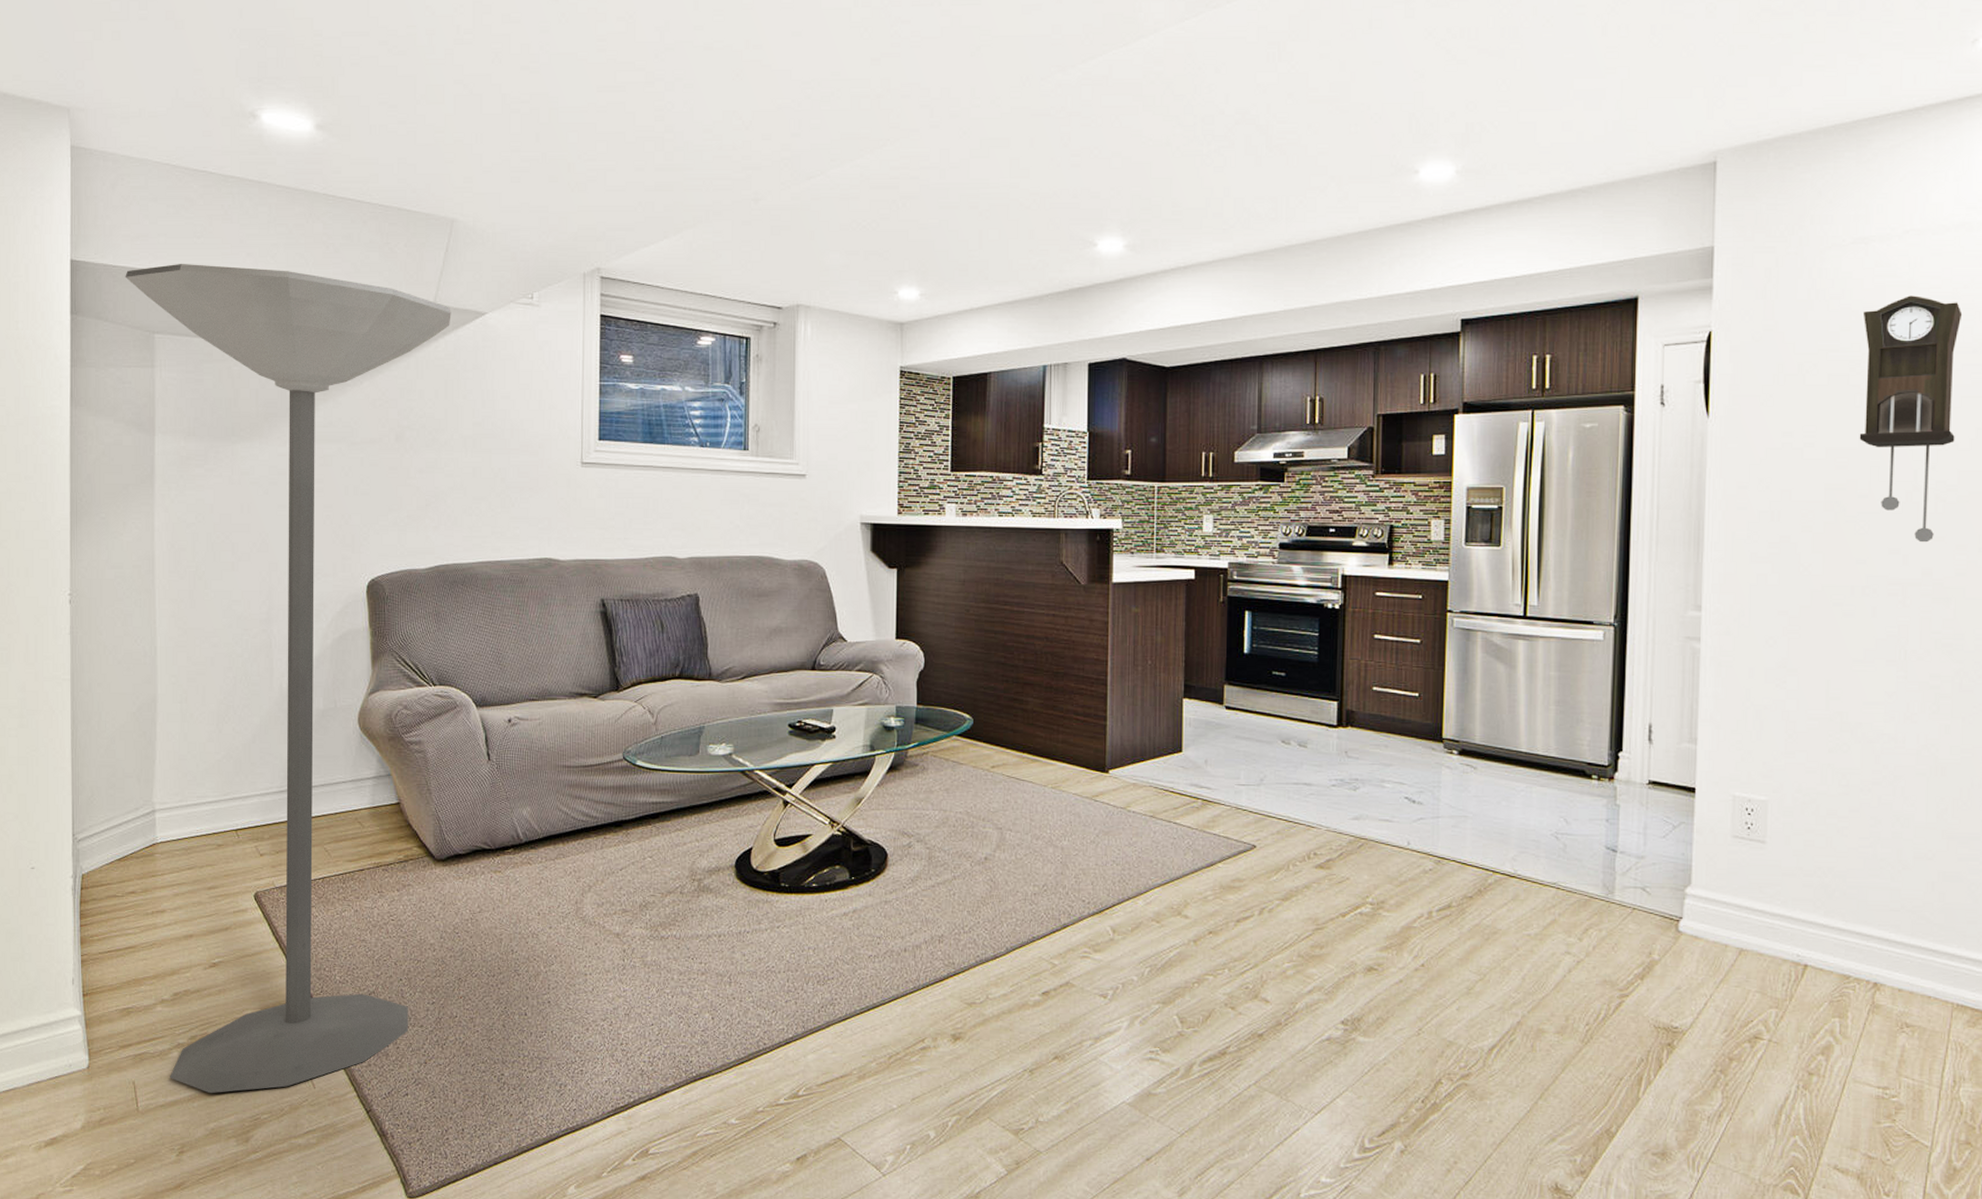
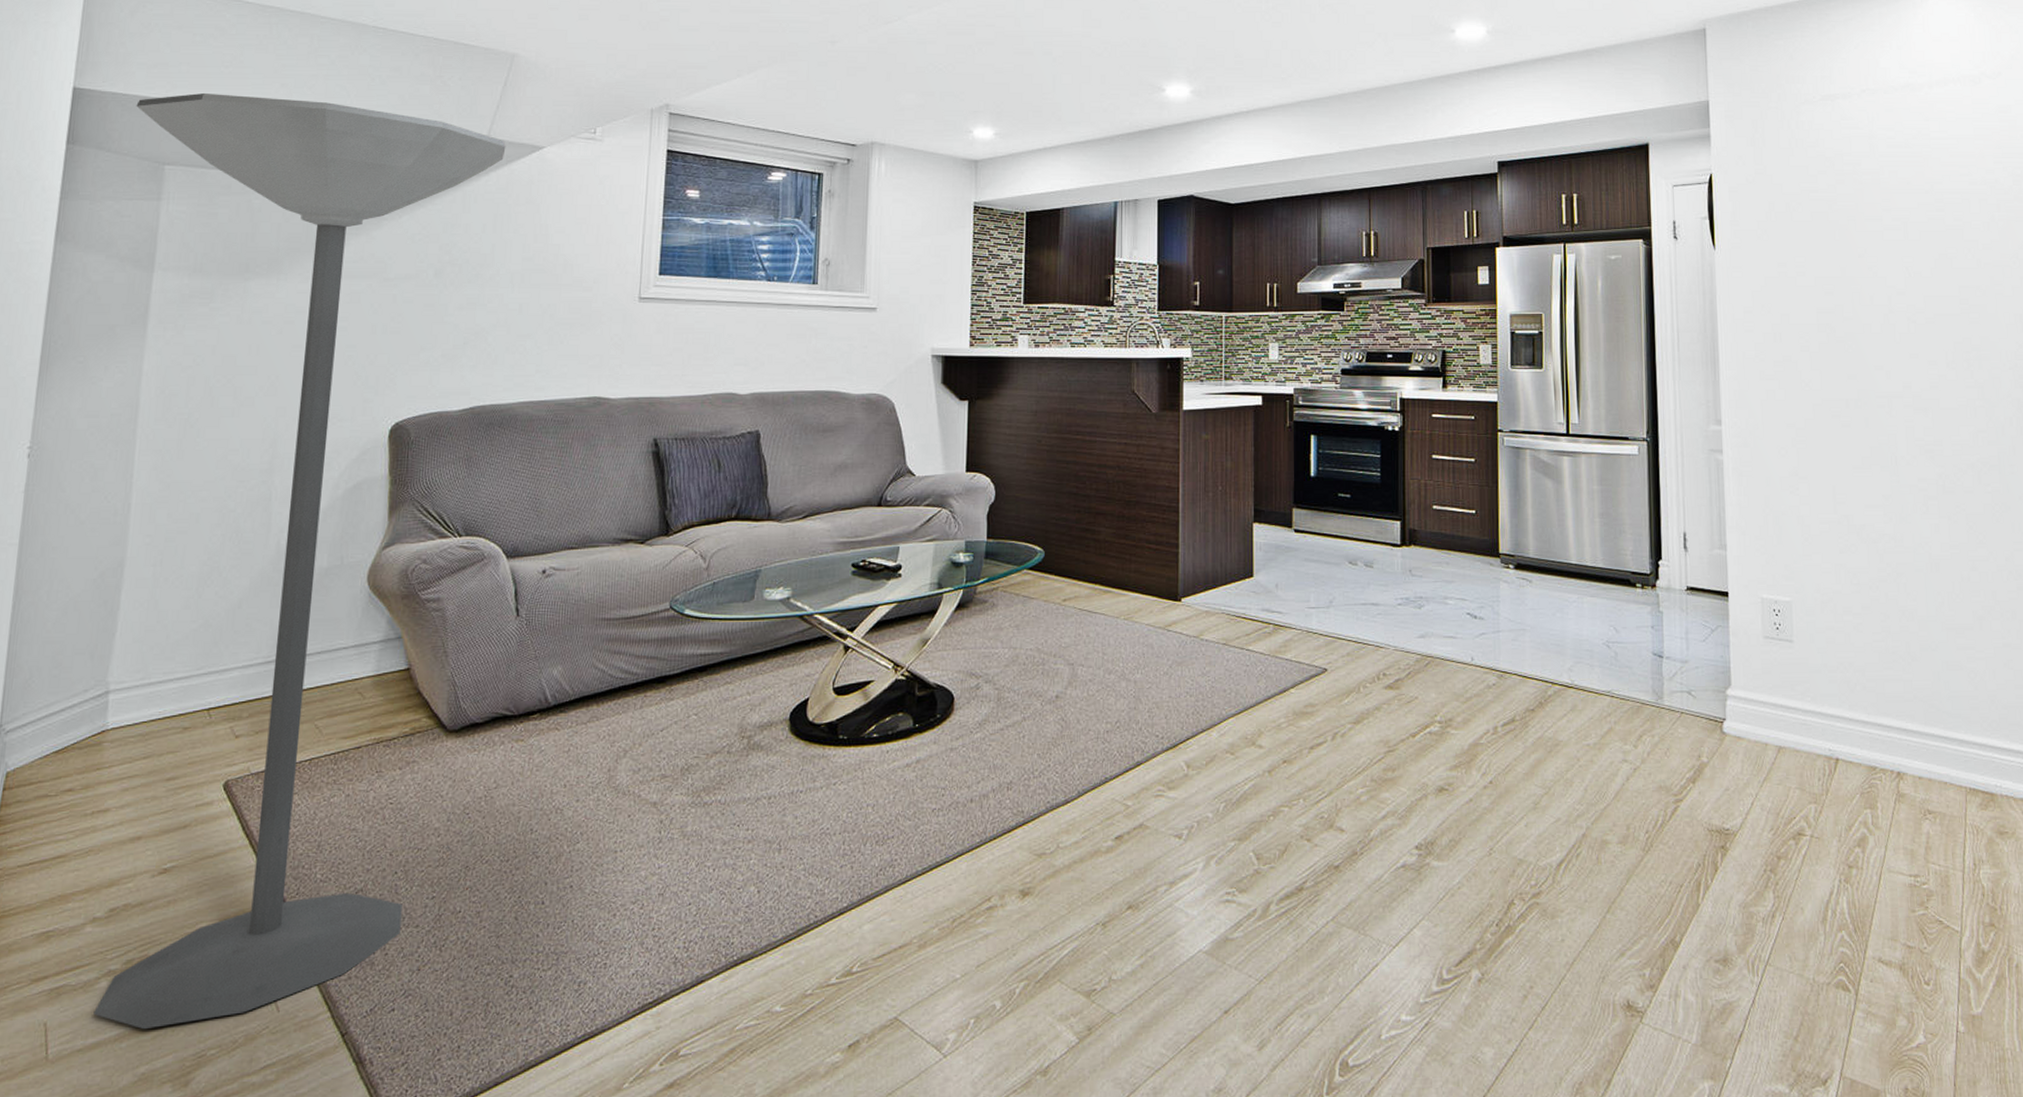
pendulum clock: present [1859,295,1963,543] -> none [1834,145,1918,360]

